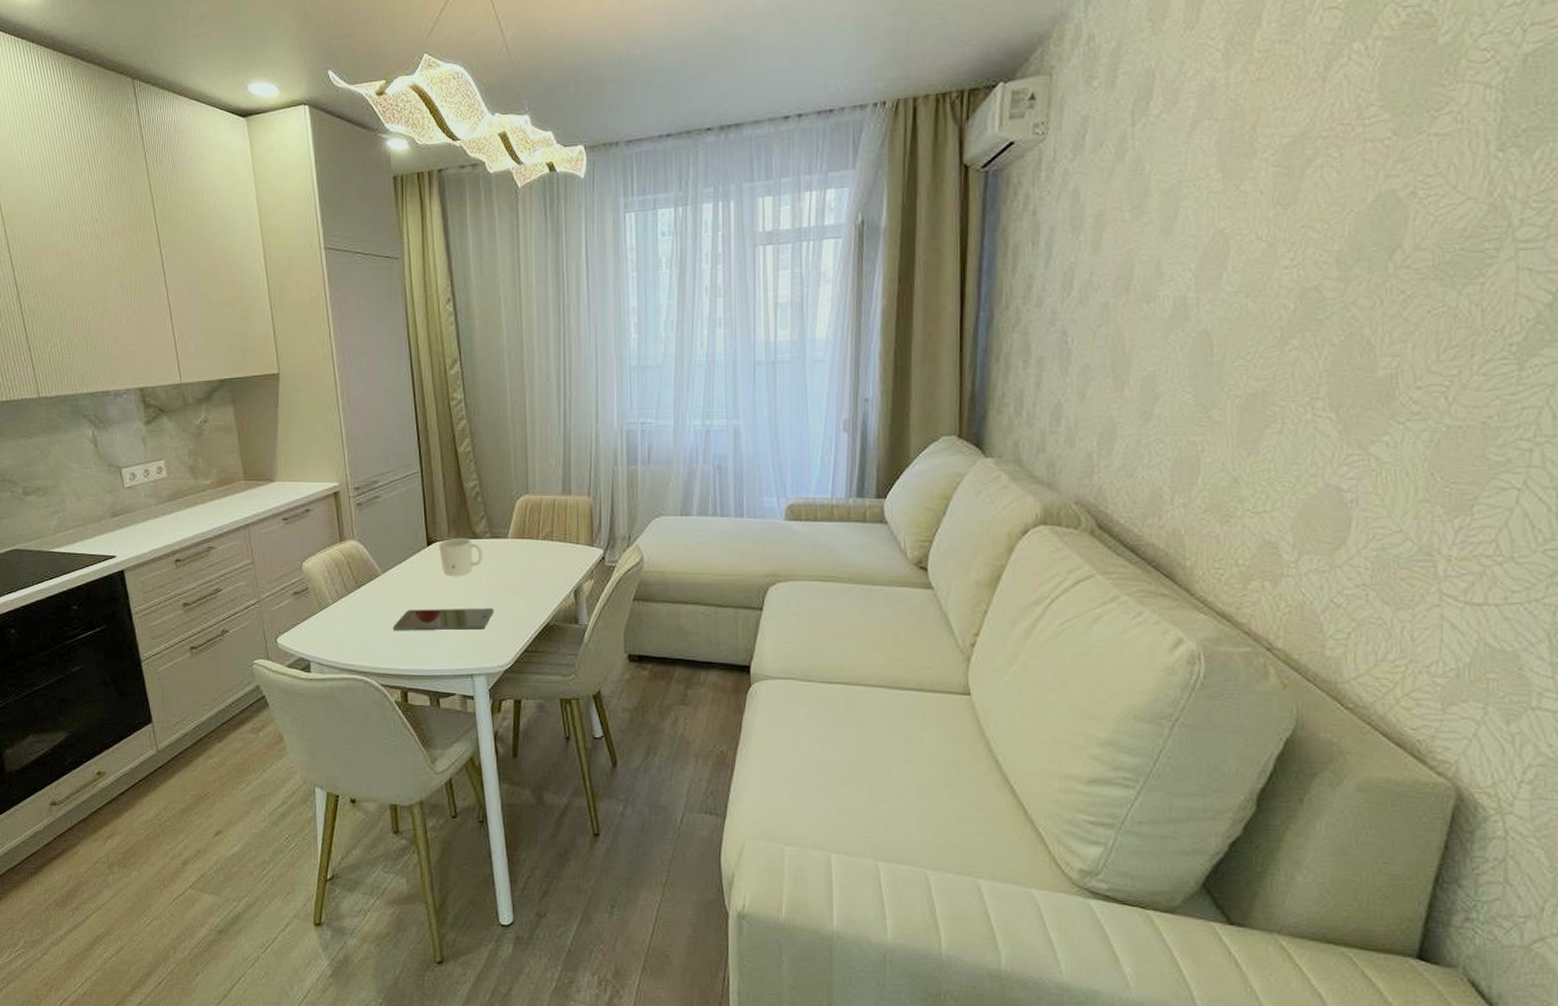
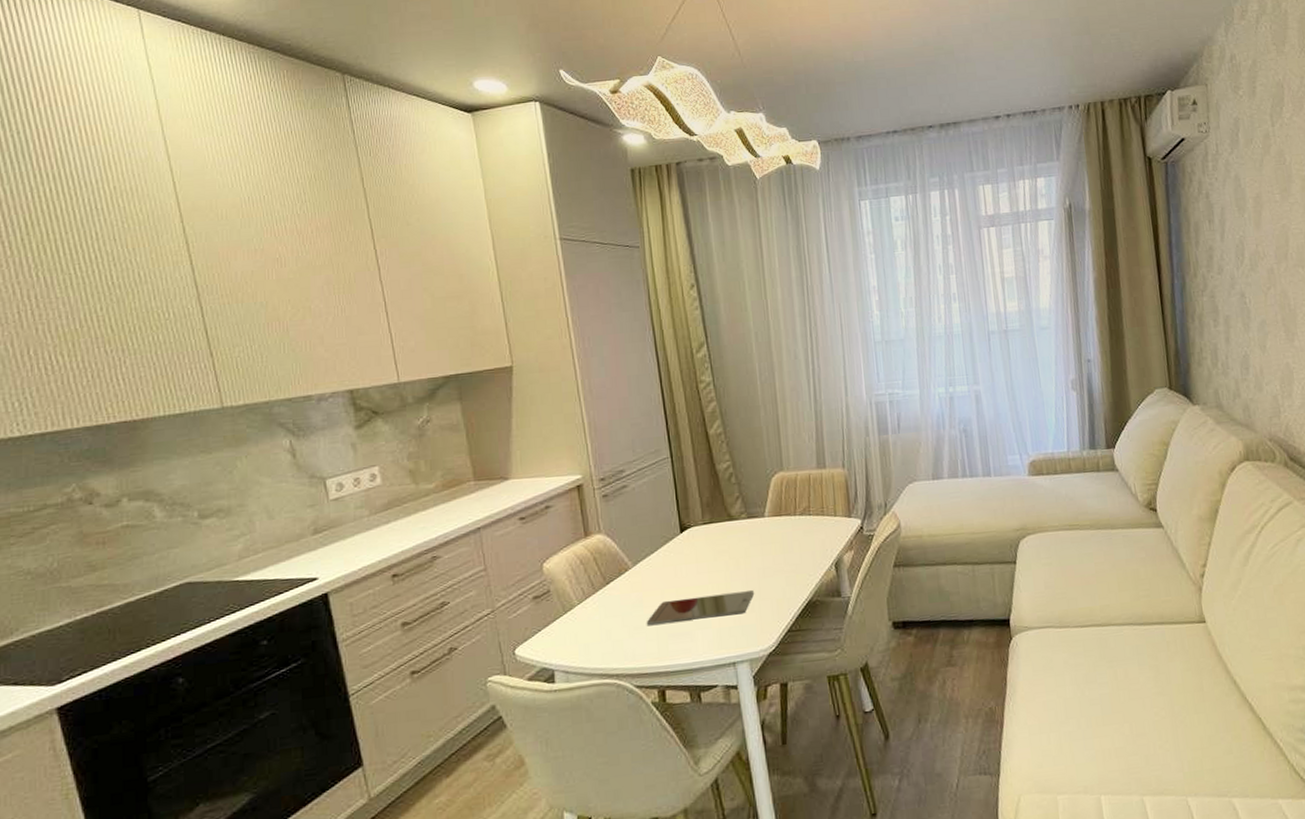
mug: present [439,537,483,577] -> none [693,520,740,563]

